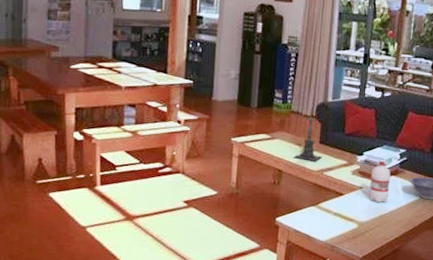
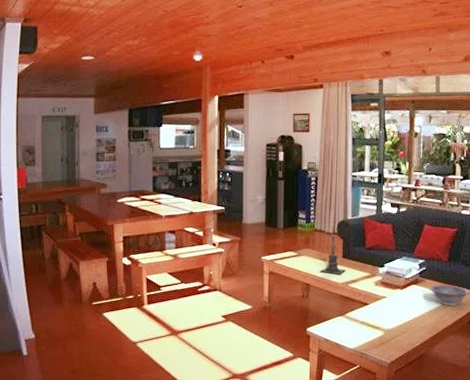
water bottle: present [369,160,391,203] -> none [392,270,412,311]

